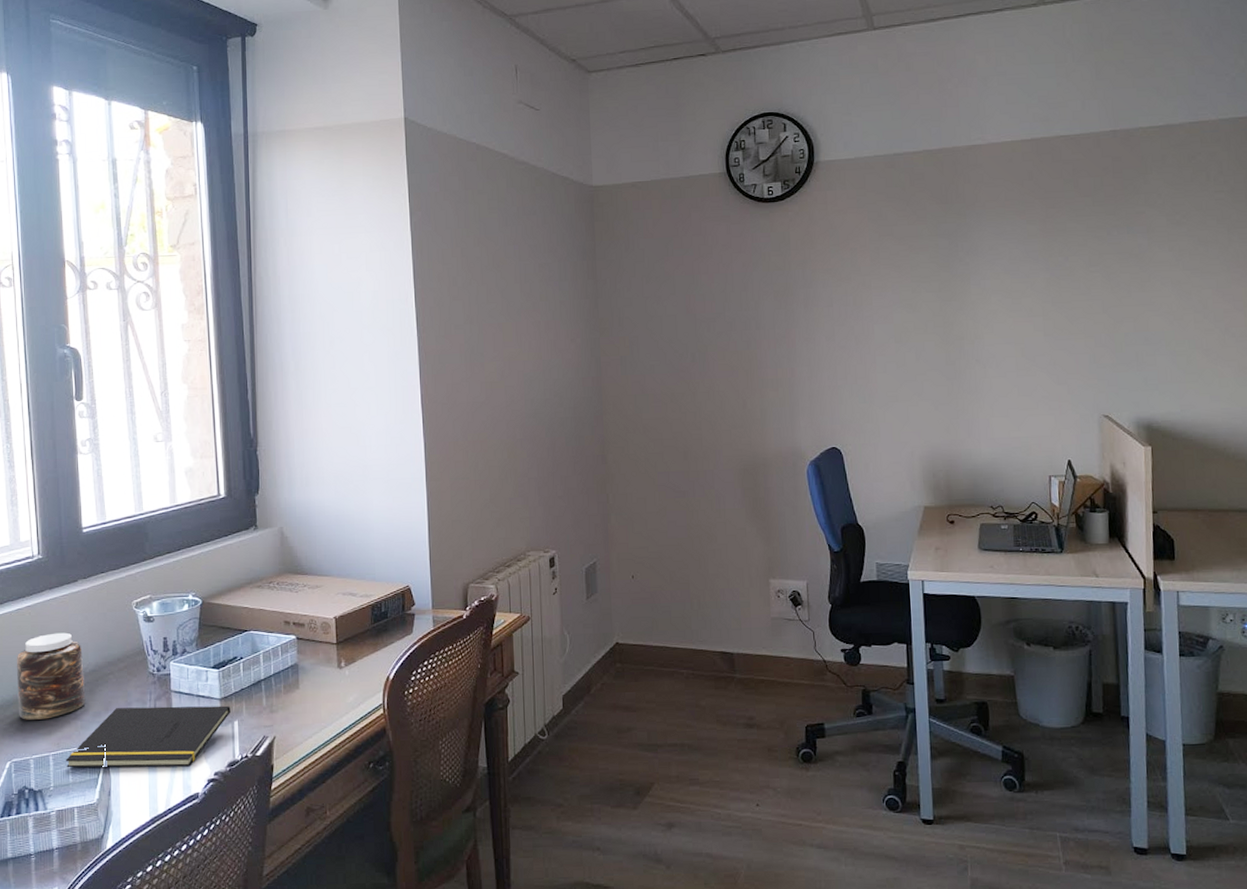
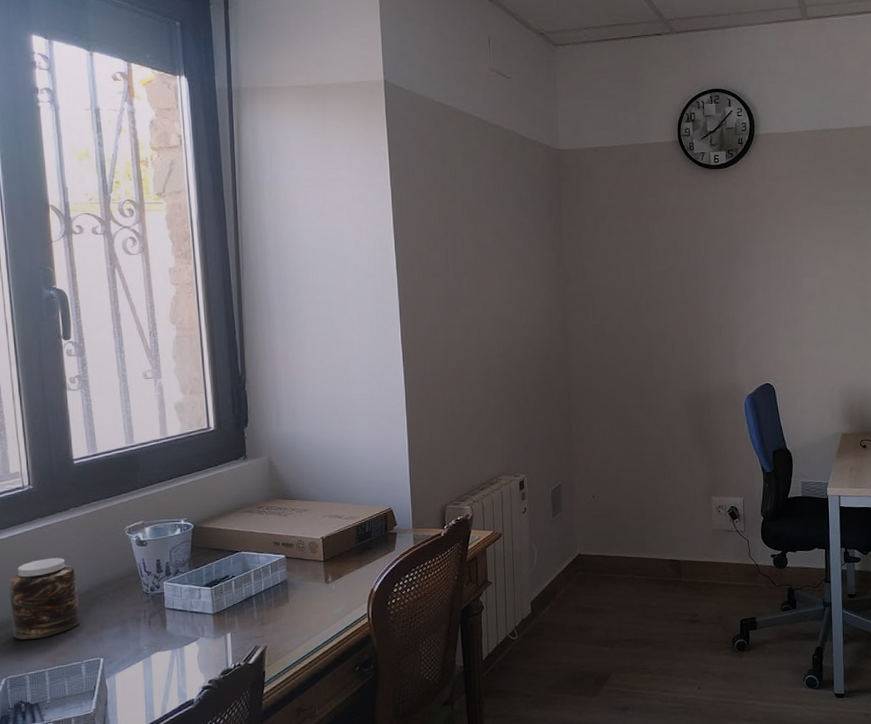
notepad: present [65,705,230,768] -> none [61,620,223,682]

